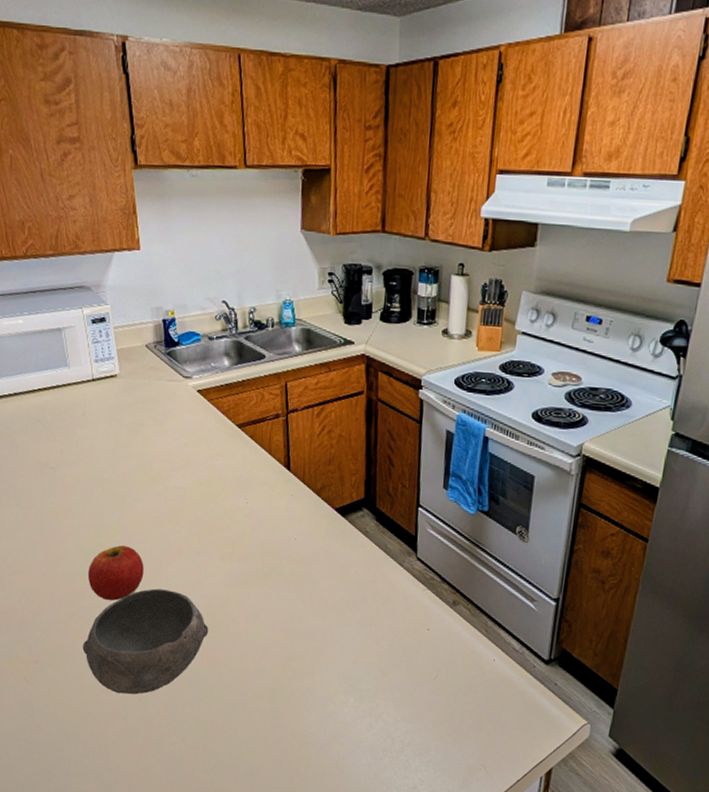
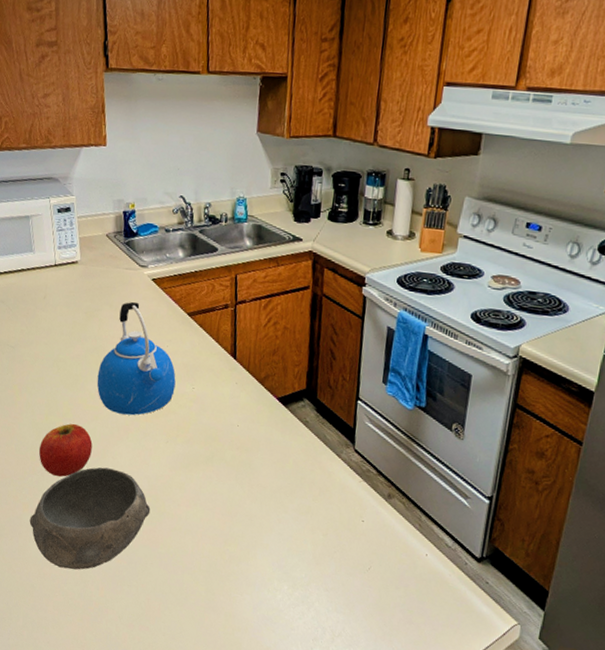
kettle: none [145,415,228,534] -> present [96,301,176,416]

